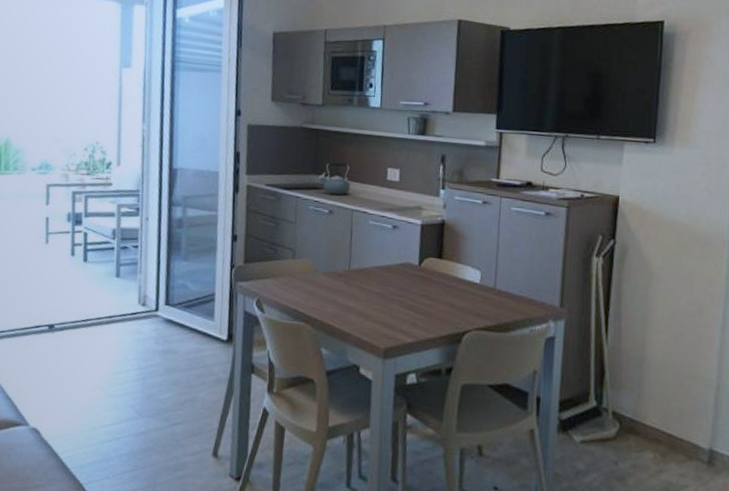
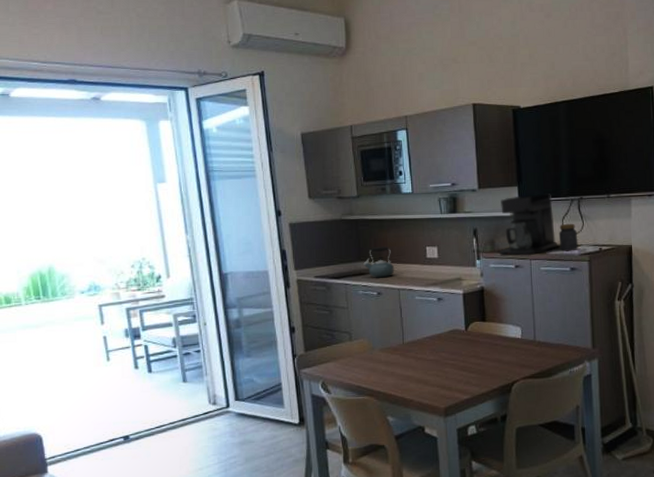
coffee maker: none [467,124,534,193] -> present [499,194,557,257]
jar: none [536,162,558,194] -> present [558,223,579,252]

